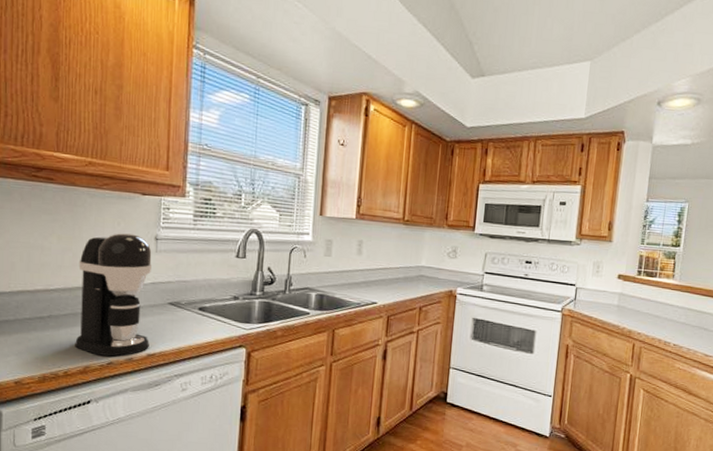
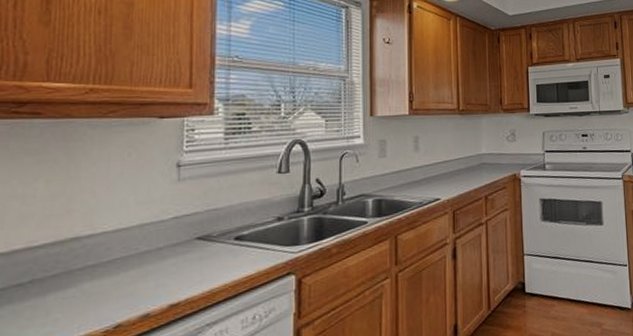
coffee maker: present [75,233,152,357] -> none [68,164,173,320]

